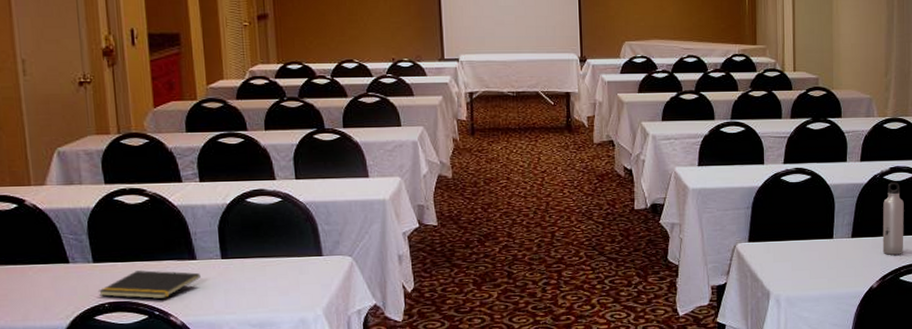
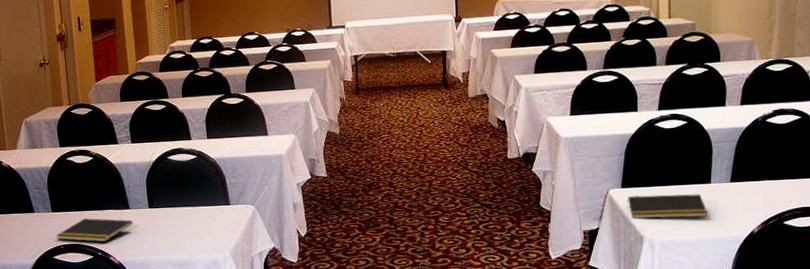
notepad: none [754,249,831,274] -> present [627,194,708,219]
water bottle: present [882,182,904,255] -> none [764,125,789,199]

